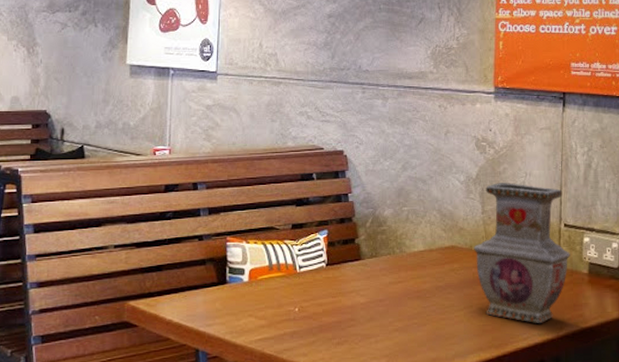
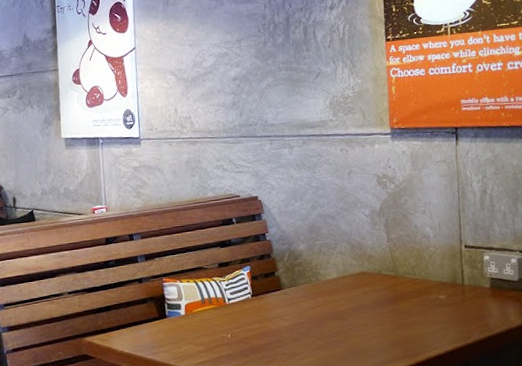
vase: present [474,182,570,323] -> none [382,212,472,334]

